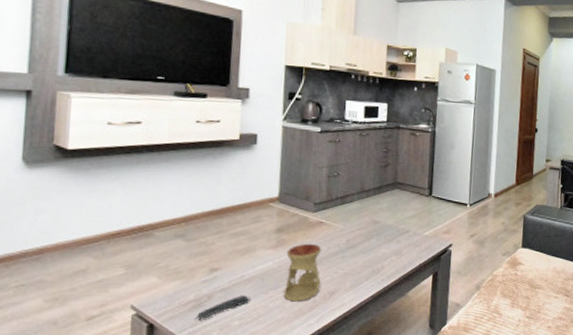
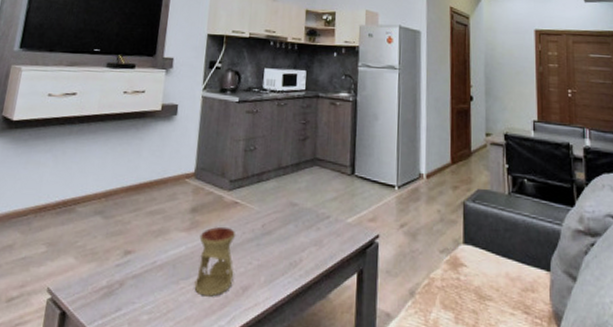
remote control: present [195,295,251,321] -> none [105,284,161,311]

